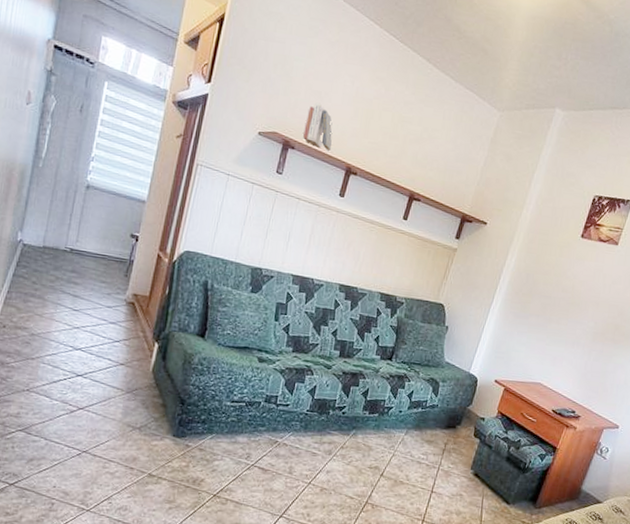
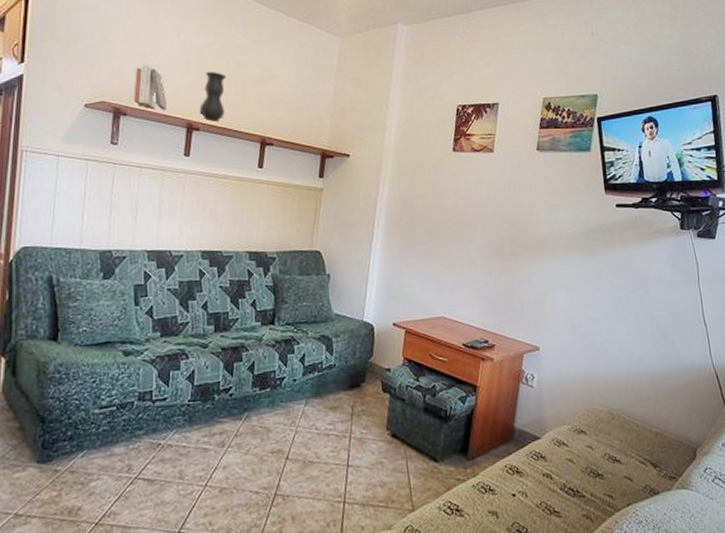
vase: none [361,122,390,171] -> present [200,72,227,123]

